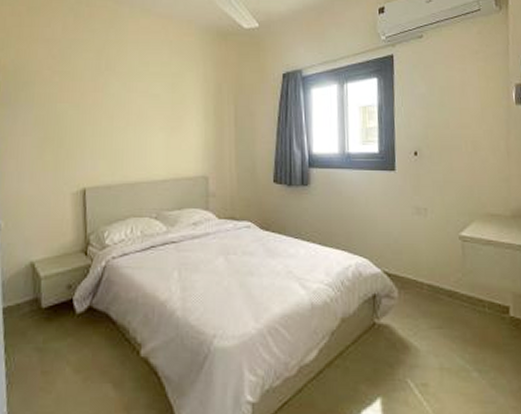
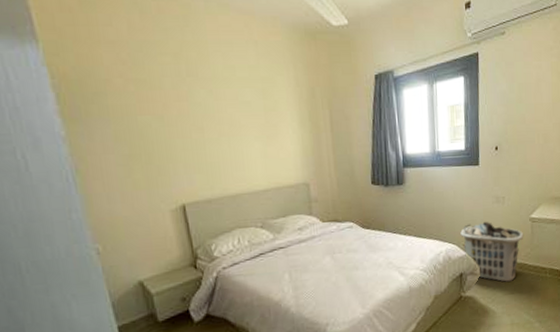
clothes hamper: none [373,234,453,312] -> present [460,221,524,282]

